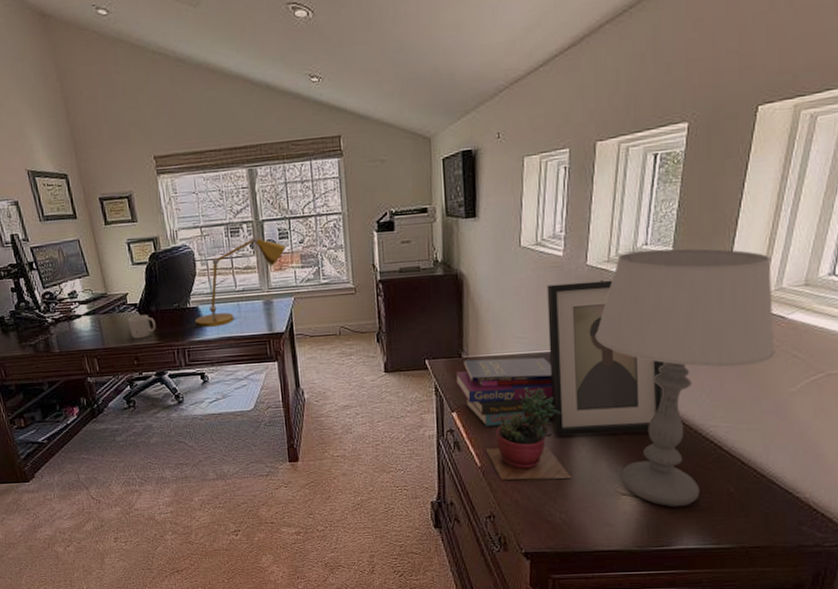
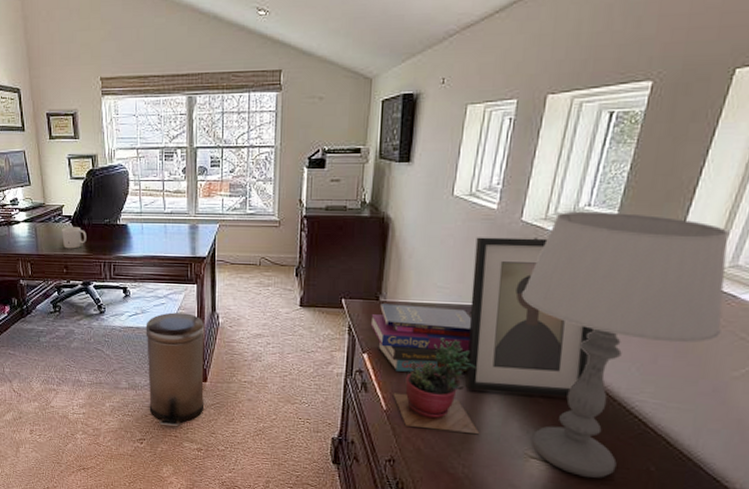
desk lamp: present [193,235,287,329] -> none [121,160,217,246]
pedal bin: none [228,392,298,514] -> present [145,312,205,427]

